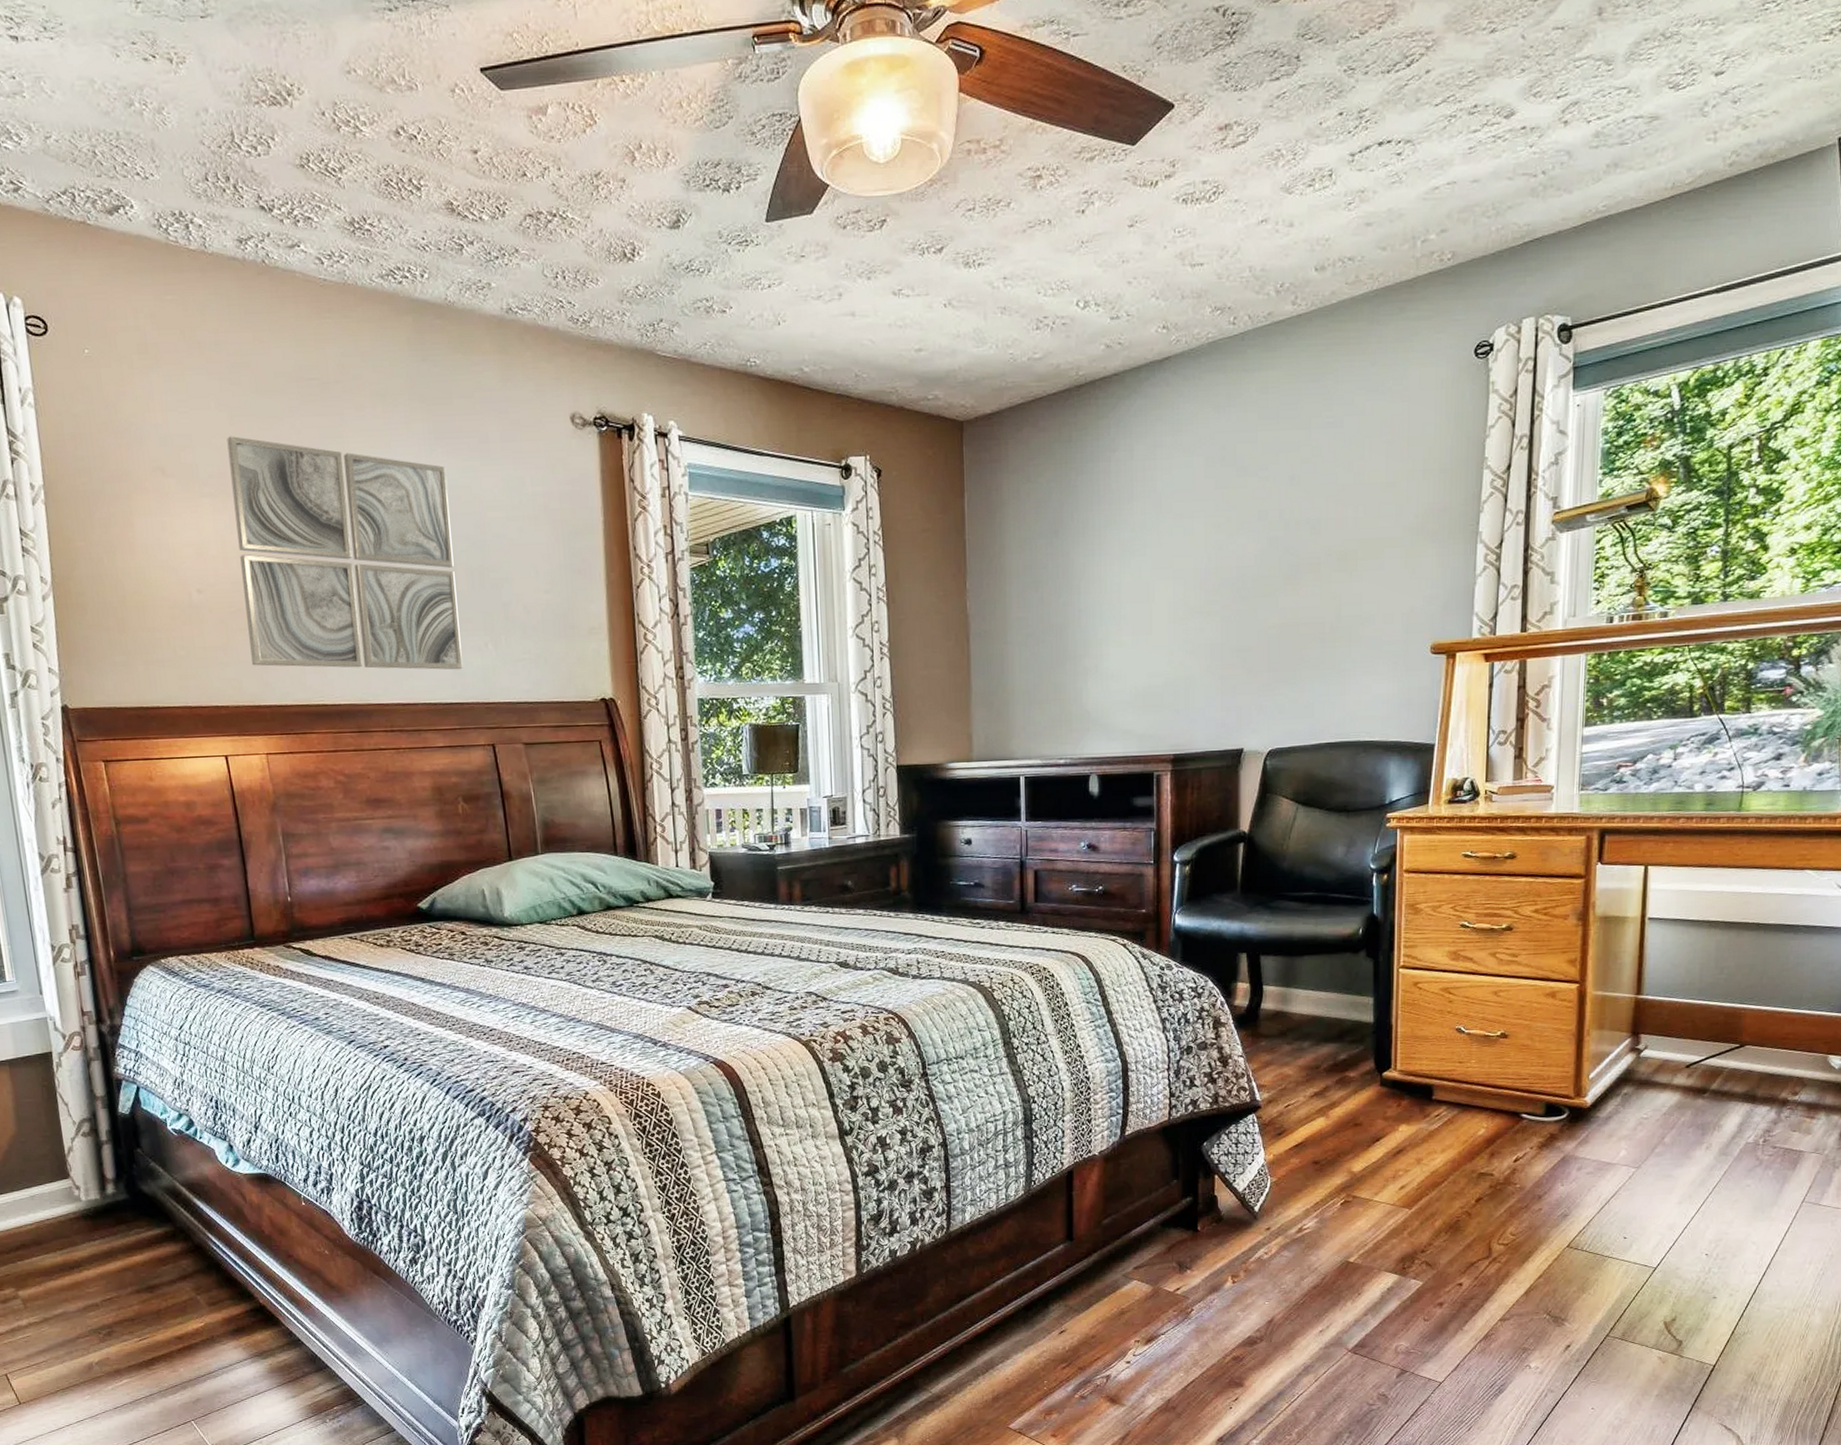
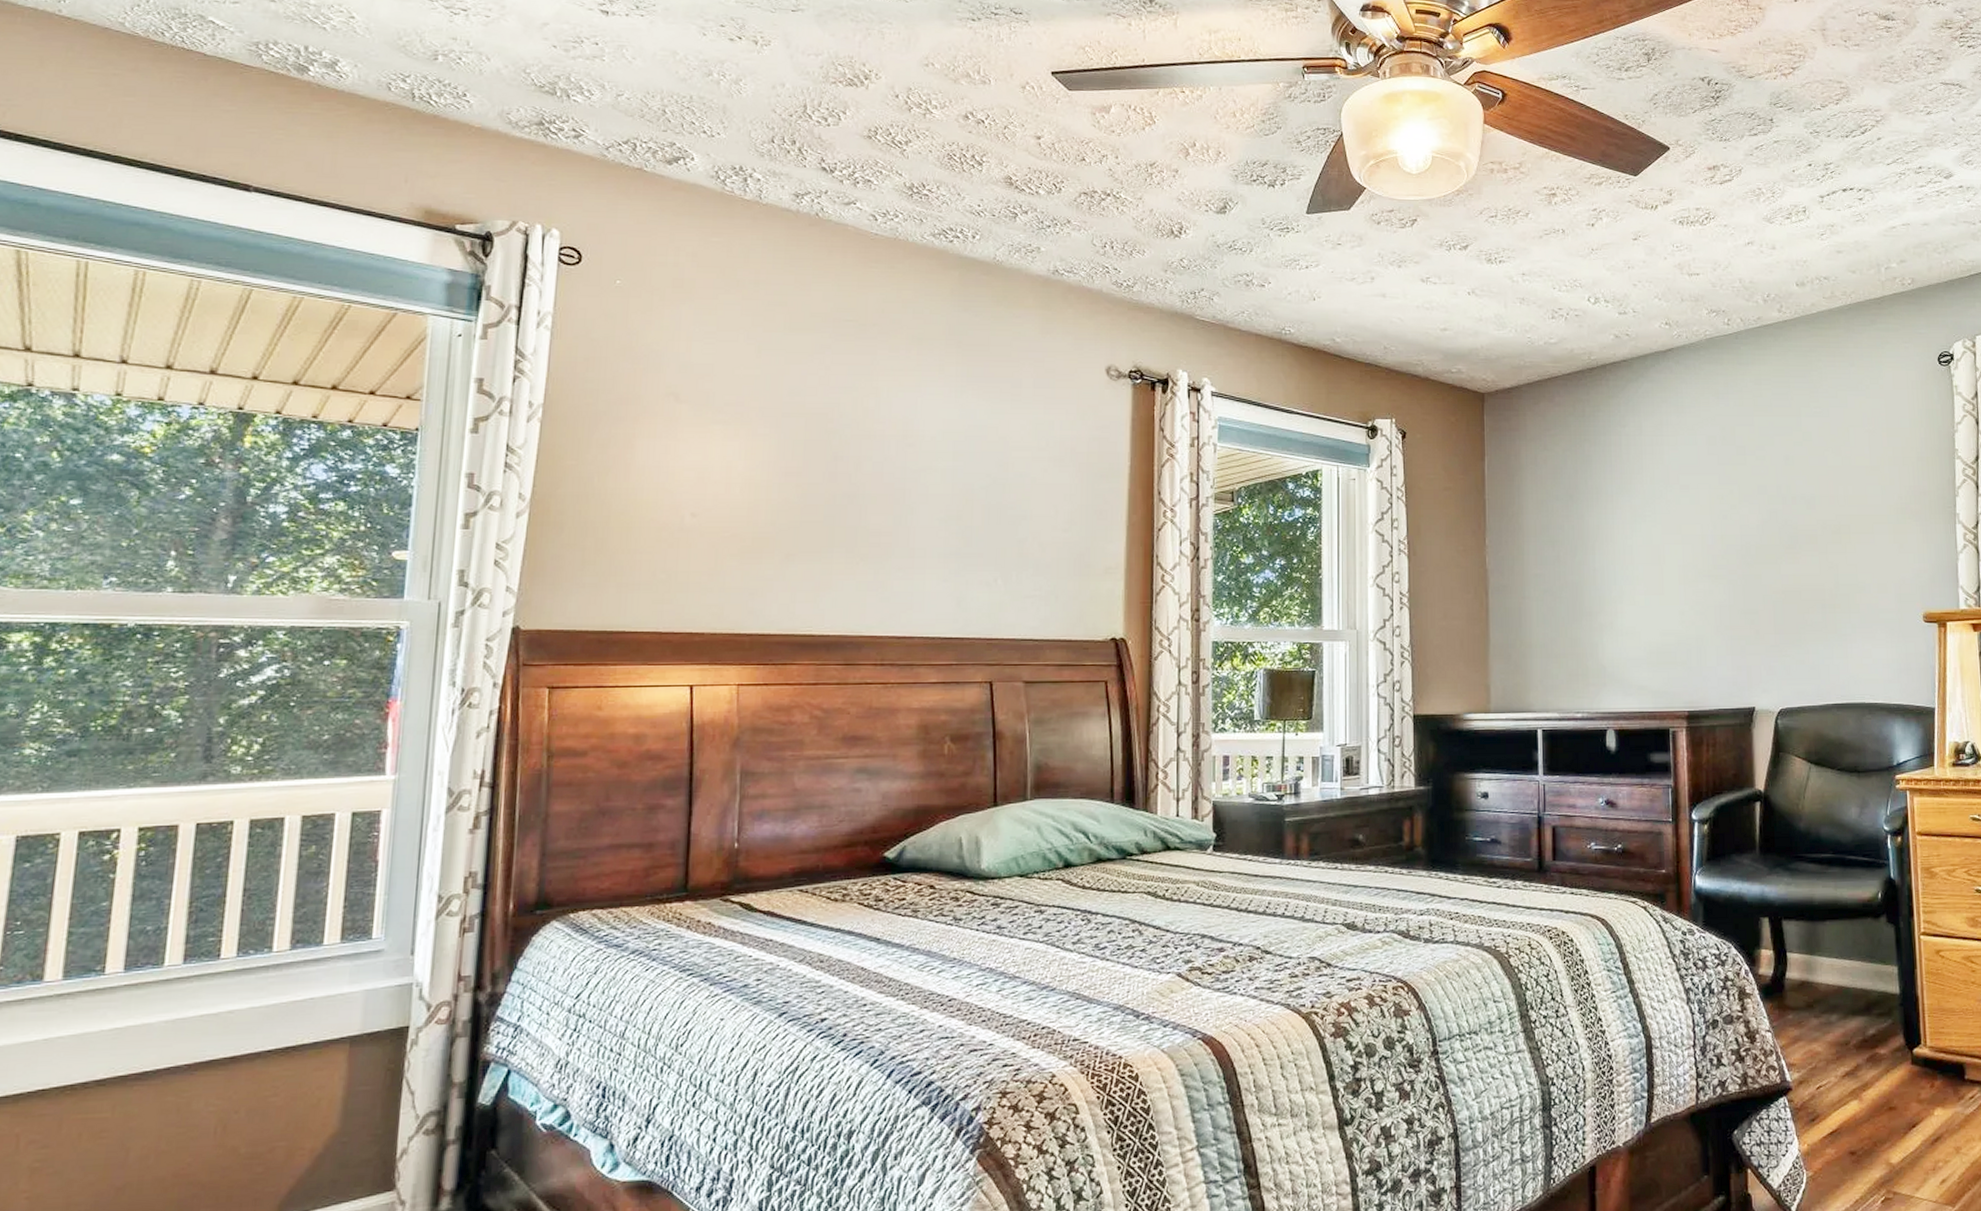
wall art: present [227,436,463,670] -> none [738,368,975,605]

